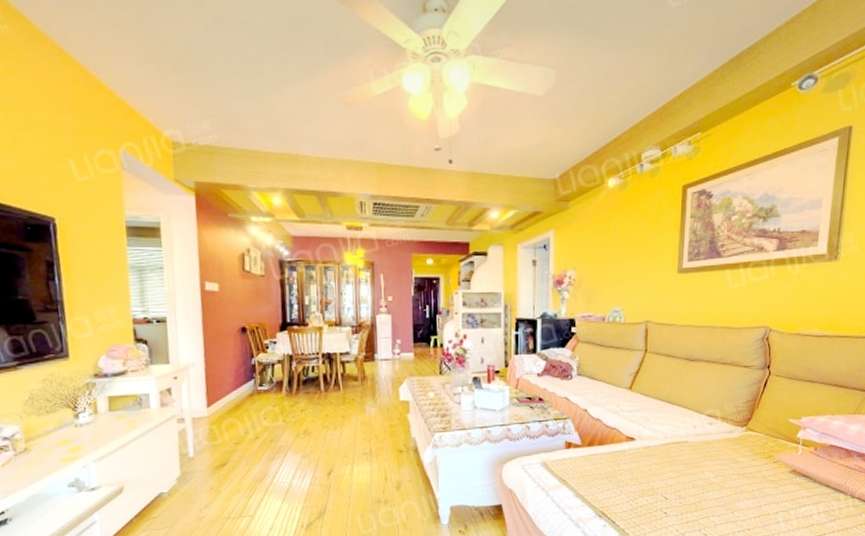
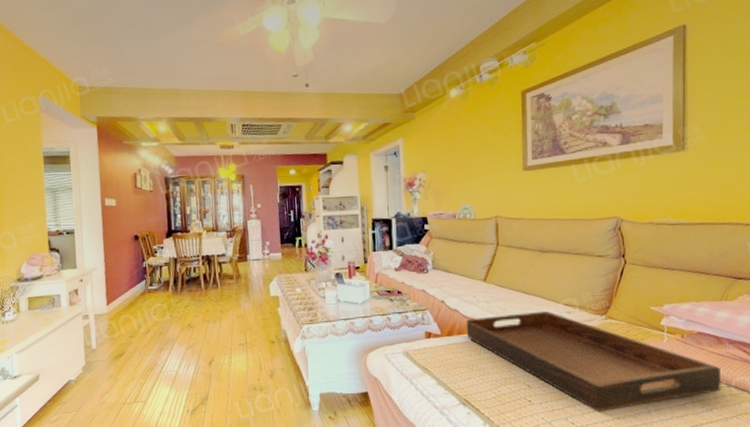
serving tray: none [607,422,847,524] -> present [466,311,721,412]

